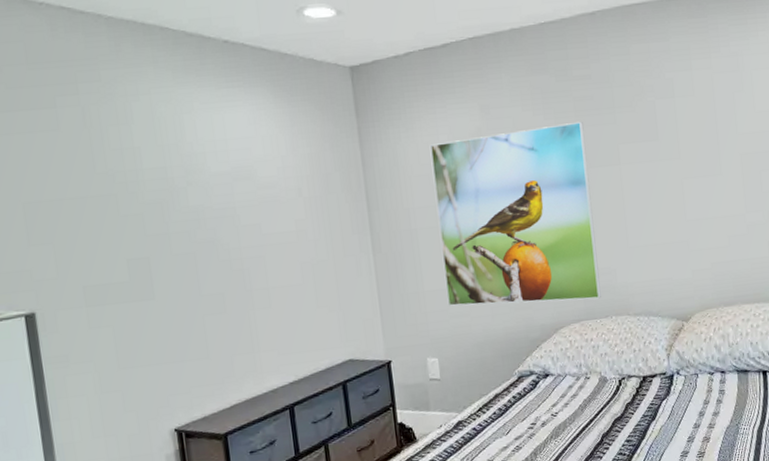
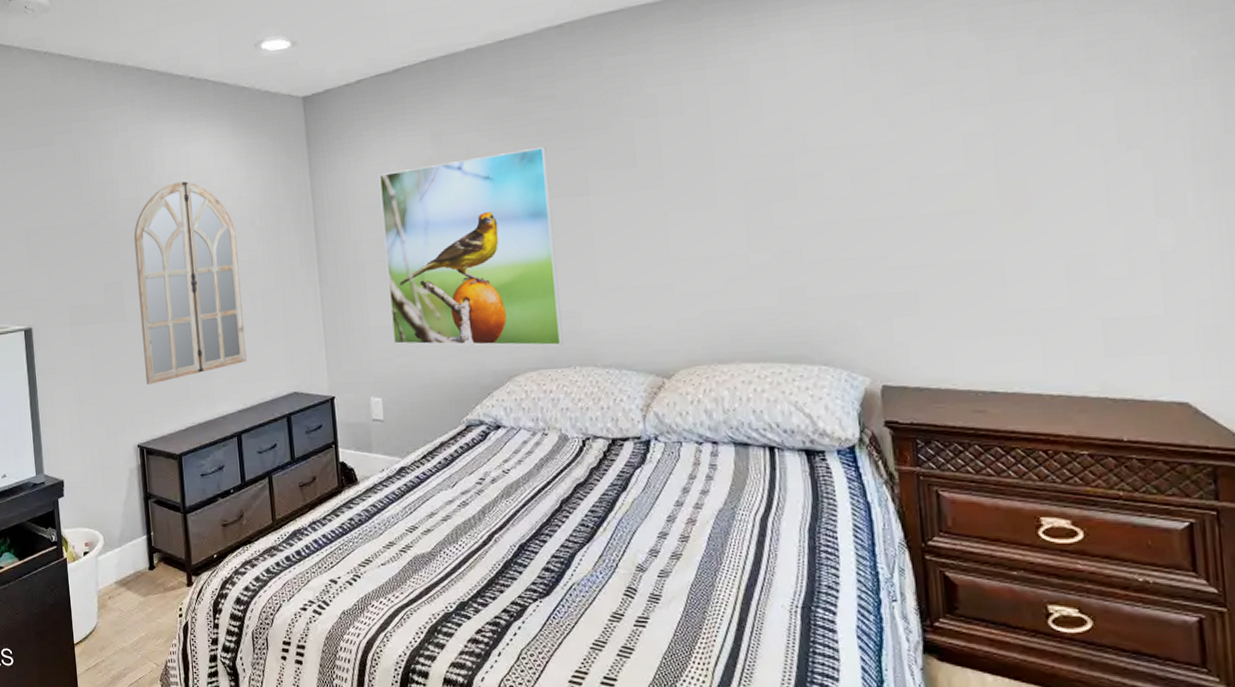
home mirror: none [162,150,298,365] -> present [134,181,247,385]

